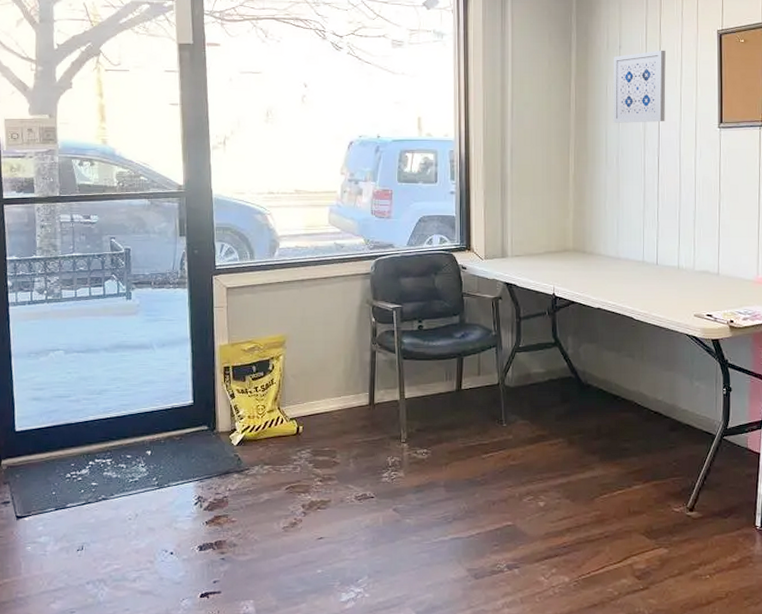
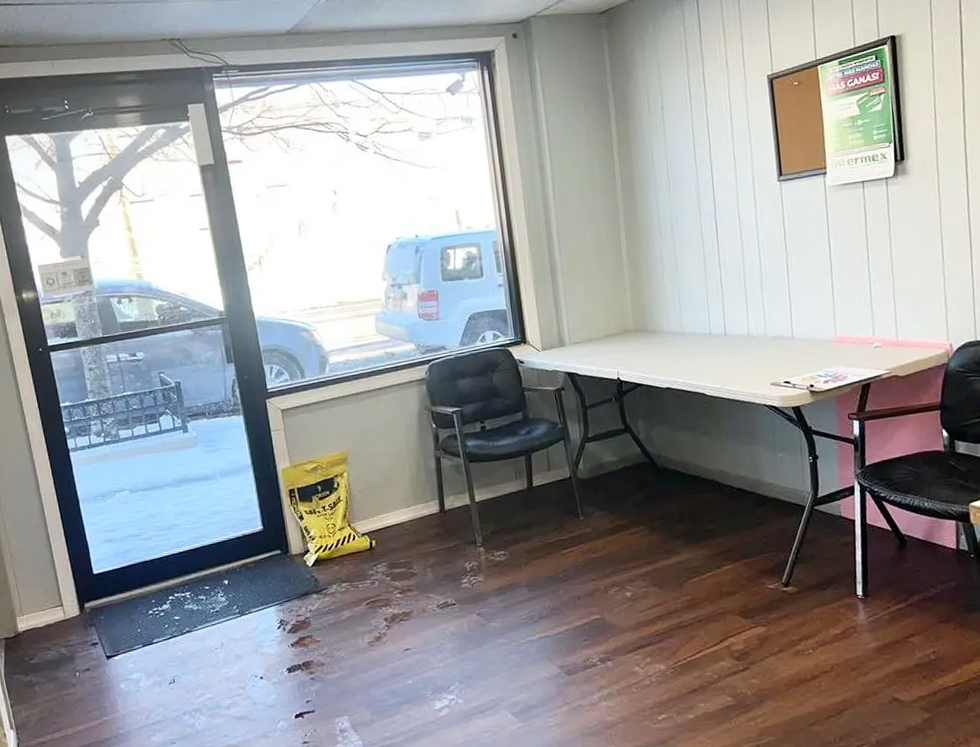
wall art: present [613,50,666,123] -> none [657,104,719,191]

